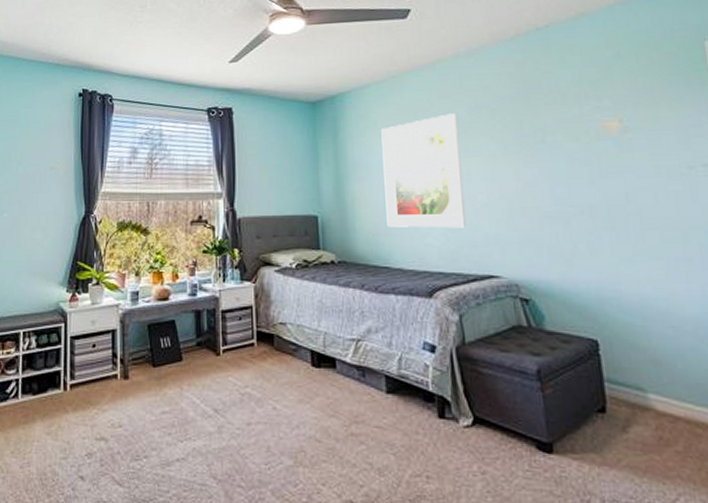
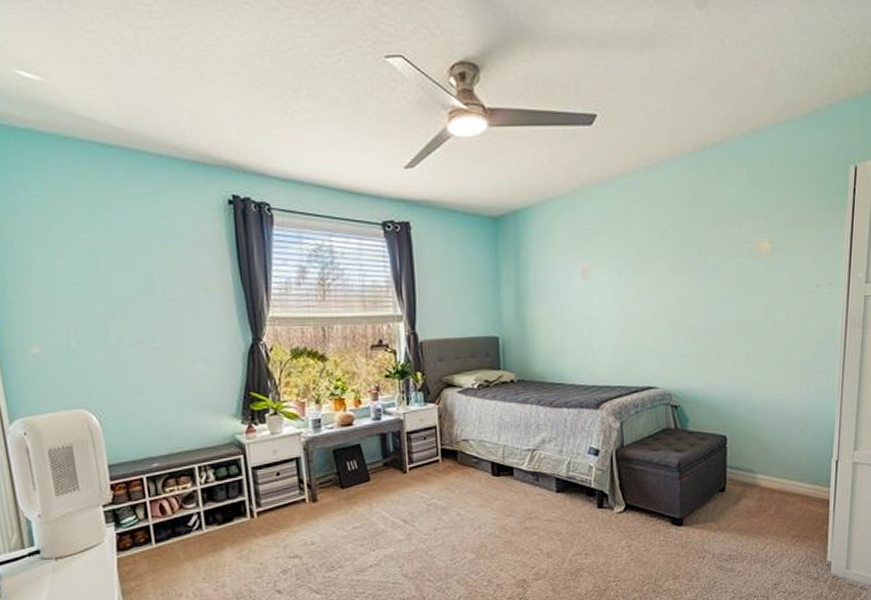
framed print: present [381,113,466,228] -> none [561,232,634,346]

